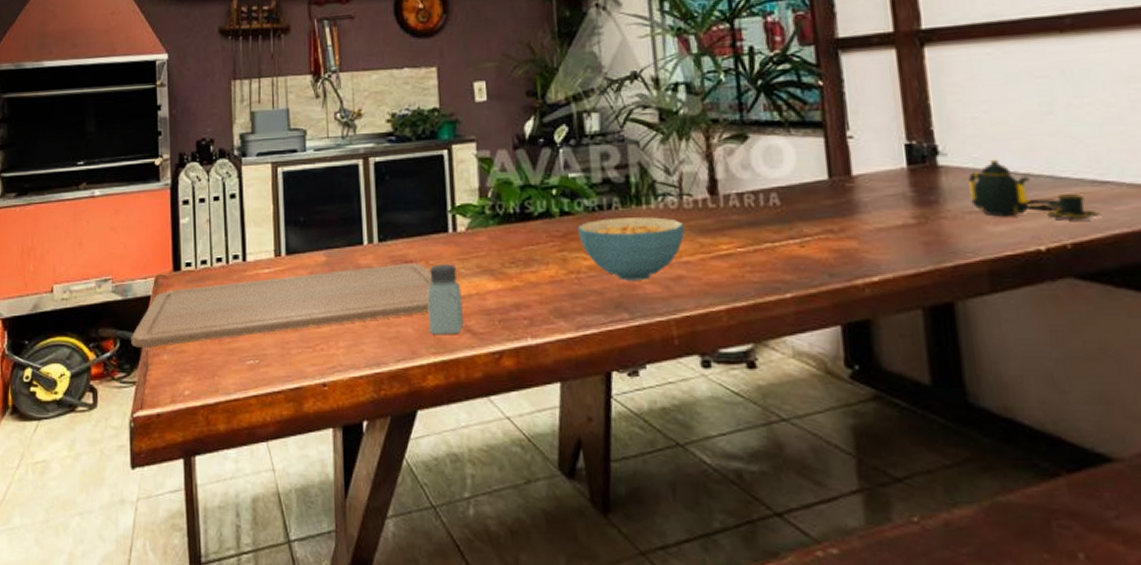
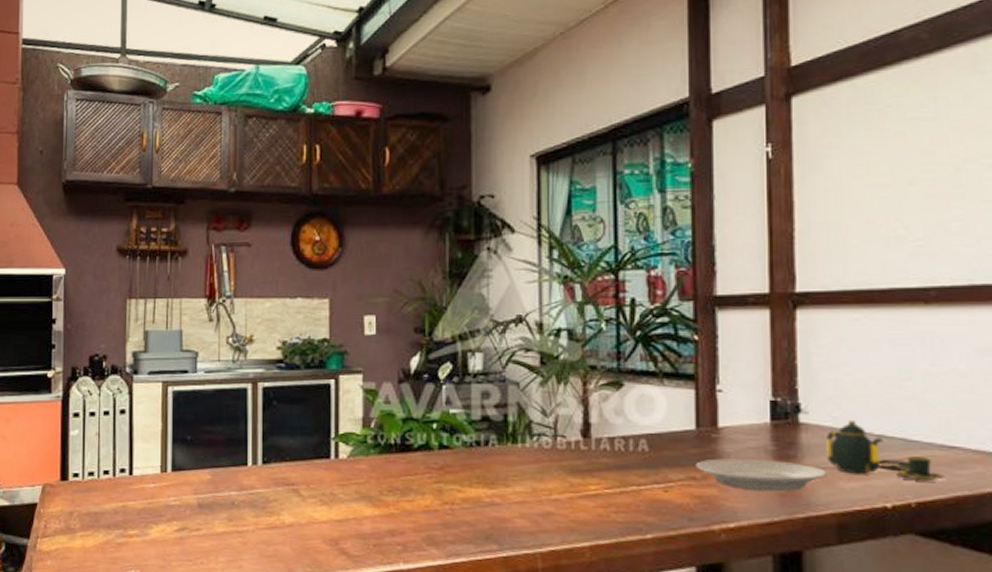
chopping board: present [131,263,432,348] -> none [16,486,312,553]
saltshaker: present [427,264,463,335] -> none [306,488,339,556]
cereal bowl: present [577,217,685,281] -> none [454,454,556,515]
plate: none [831,207,973,241] -> present [696,458,827,492]

